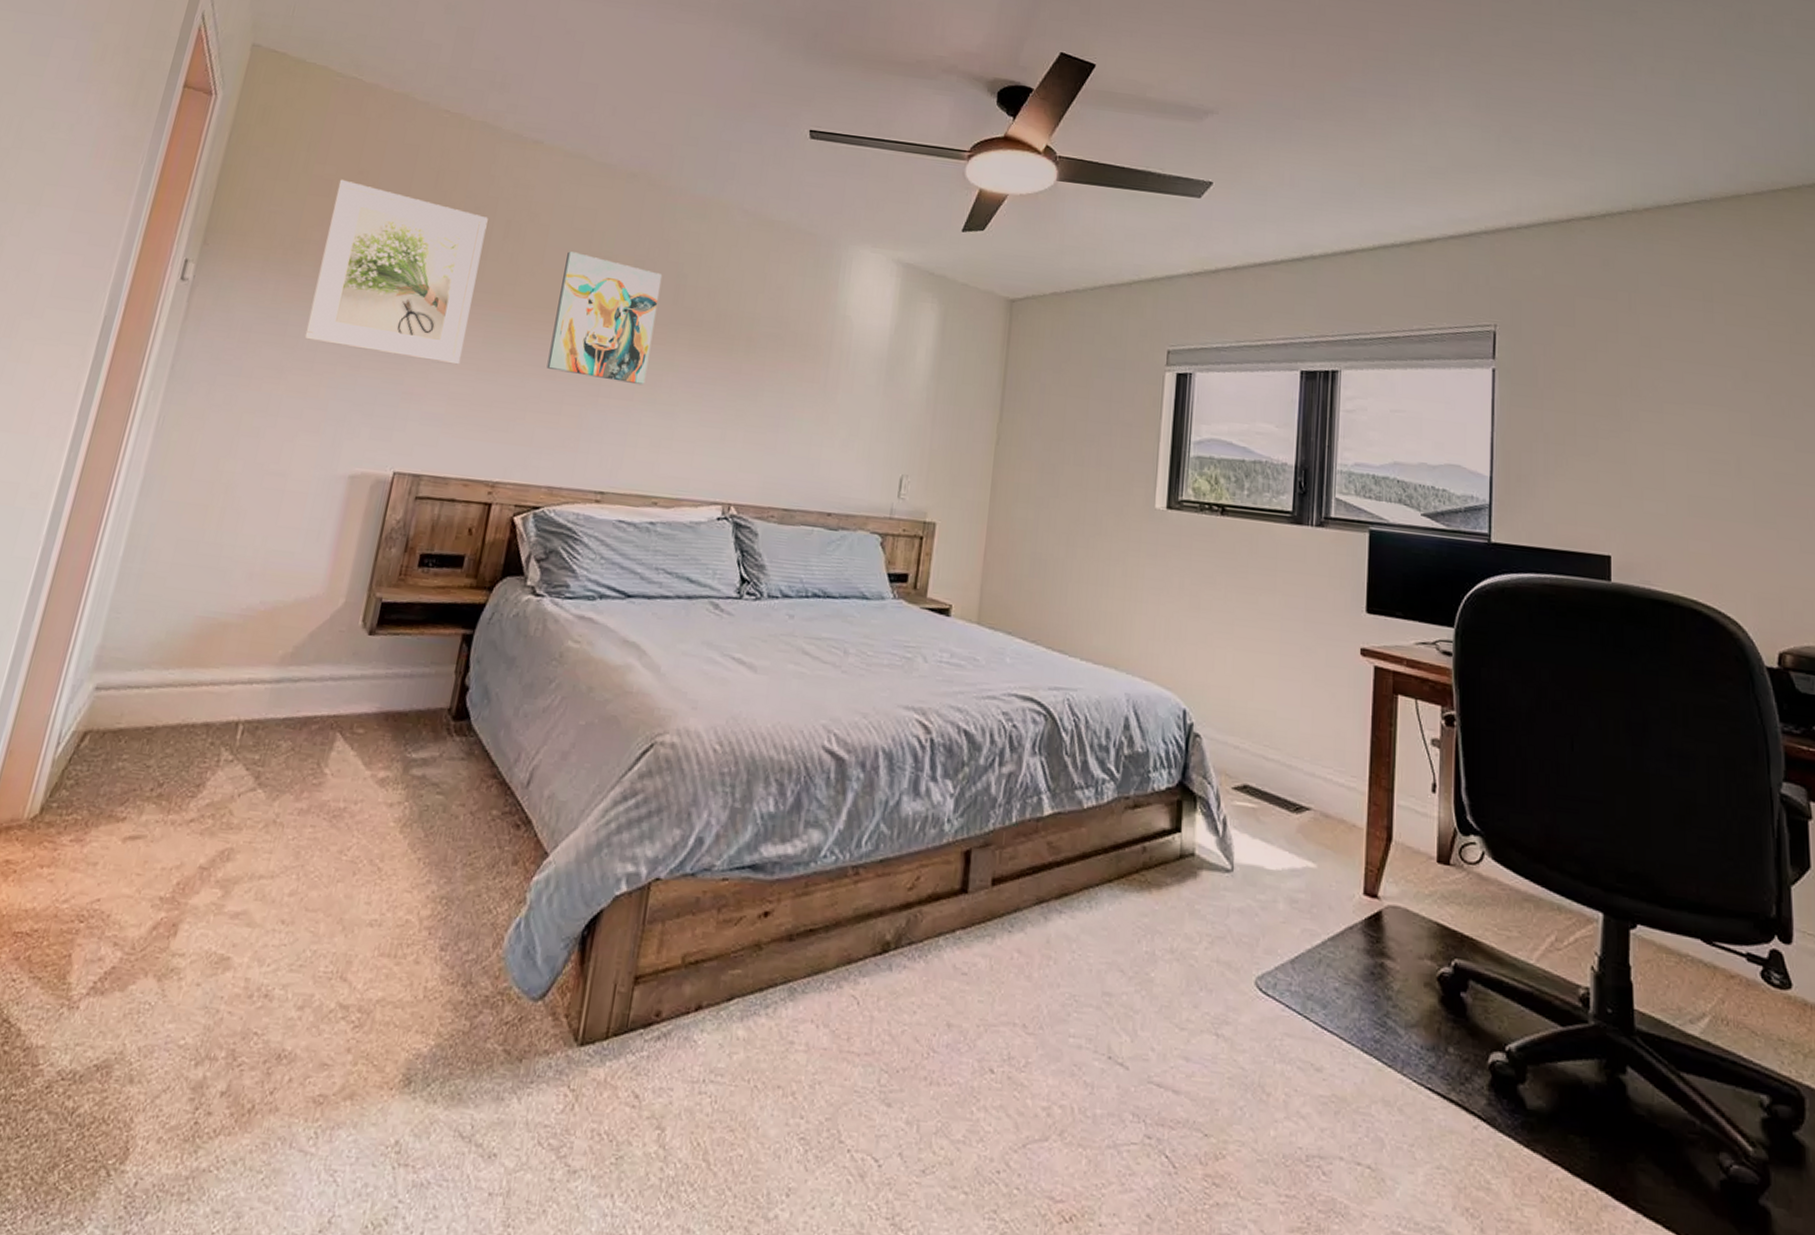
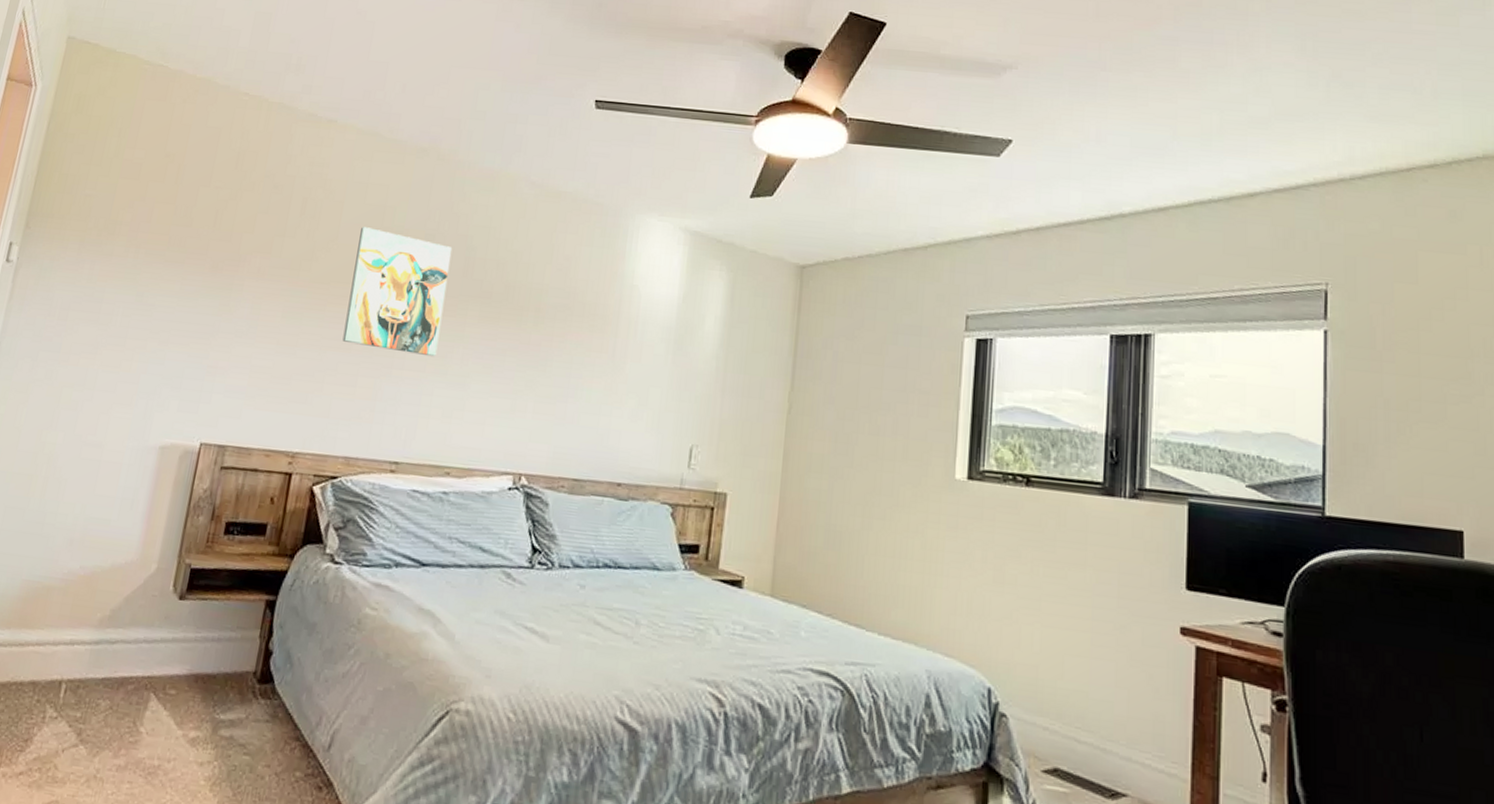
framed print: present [304,179,488,365] -> none [117,162,286,339]

